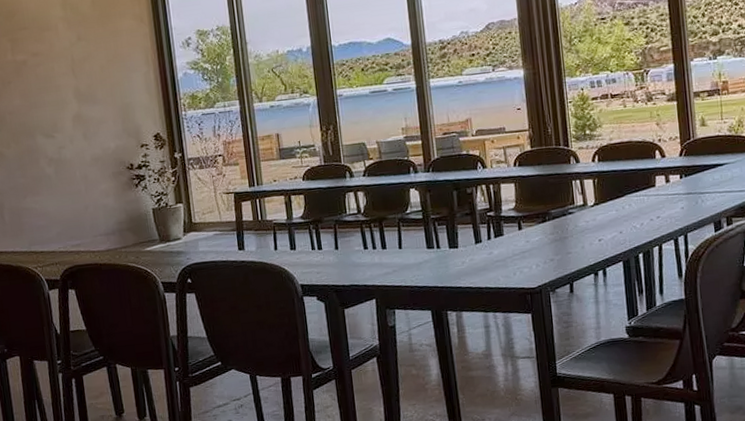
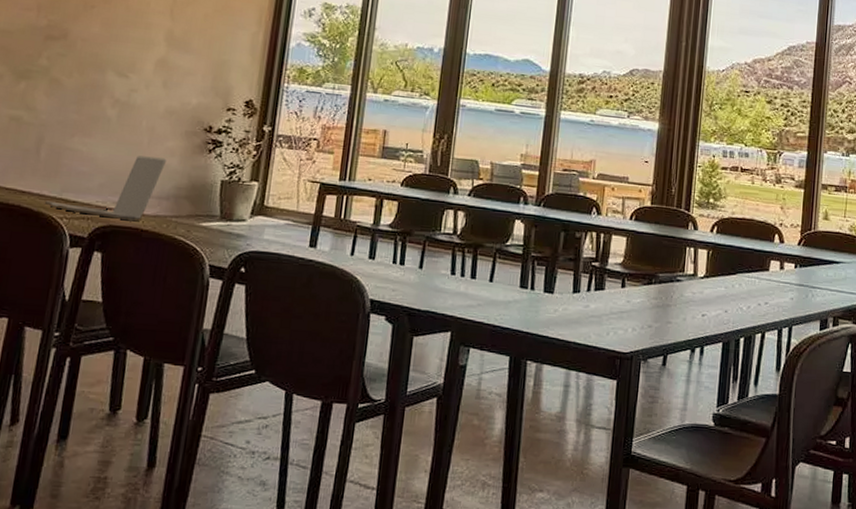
laptop: none [19,200,105,261] -> present [44,155,167,222]

